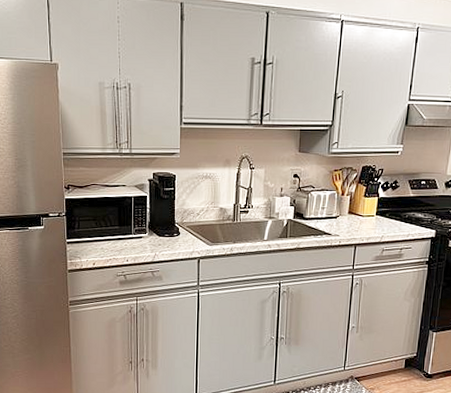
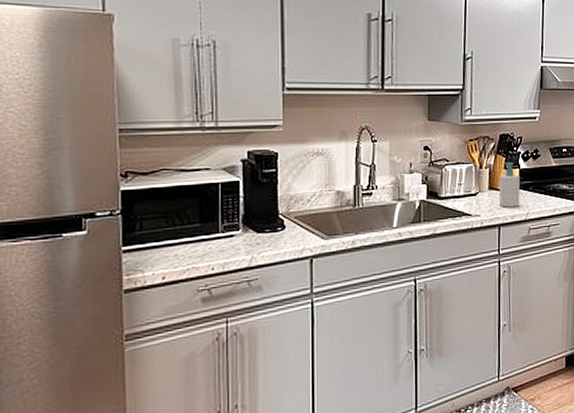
soap bottle: none [357,191,379,230] -> present [499,162,521,208]

